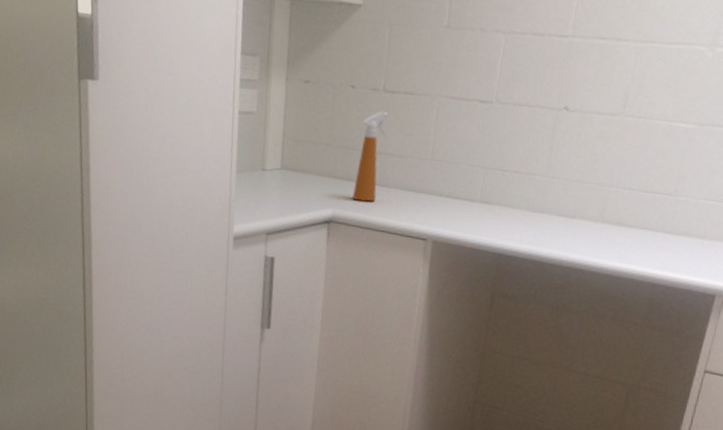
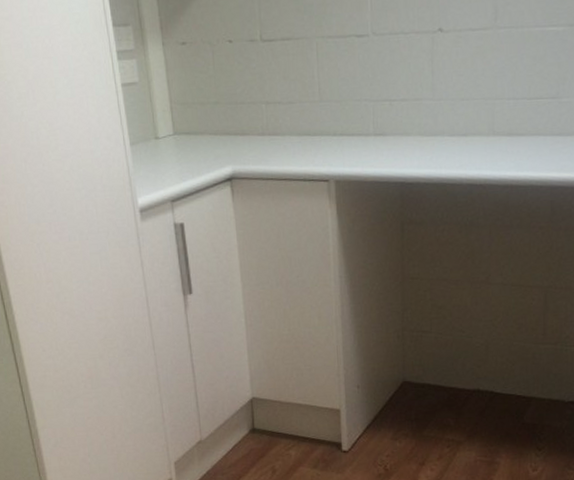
spray bottle: present [352,111,389,202] -> none [246,60,275,154]

